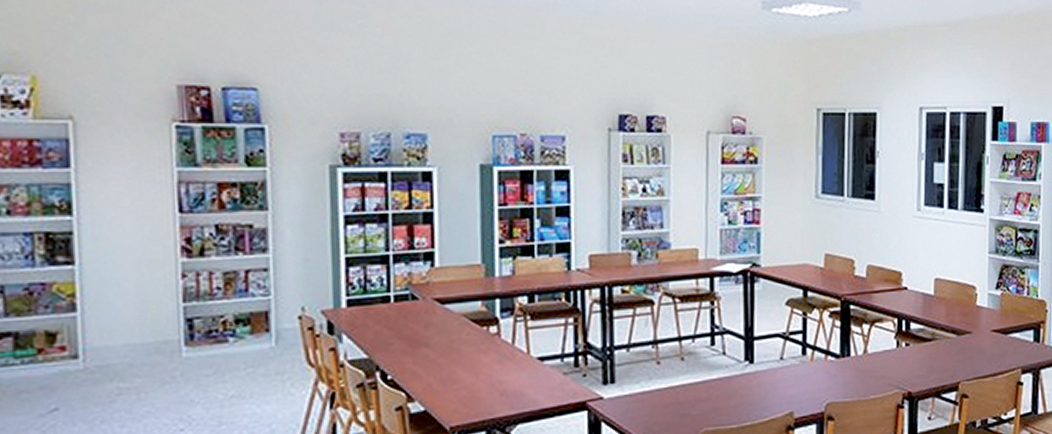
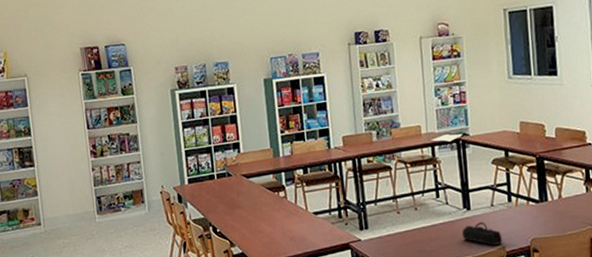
pencil case: none [740,379,791,411] -> present [461,222,503,246]

